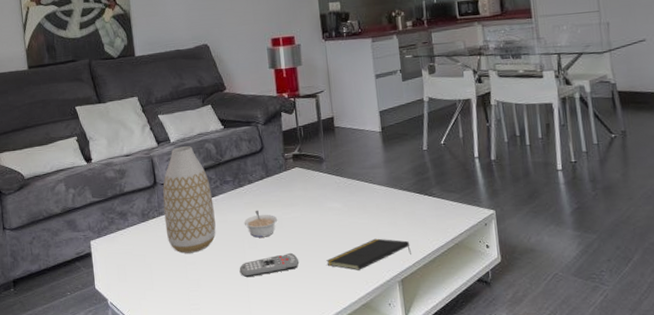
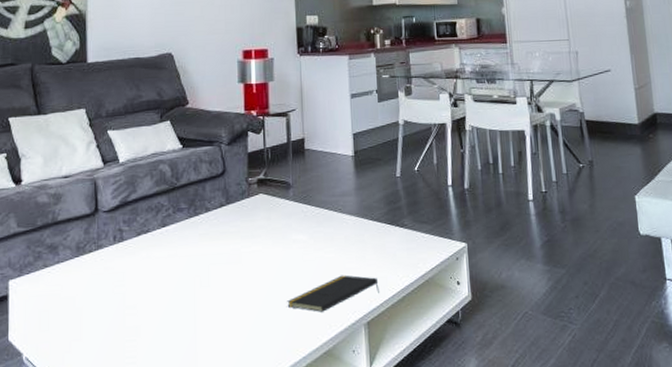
vase: present [162,146,216,253] -> none [104,167,164,295]
remote control: present [239,252,299,278] -> none [187,292,256,323]
legume: present [244,210,278,238] -> none [196,242,236,275]

